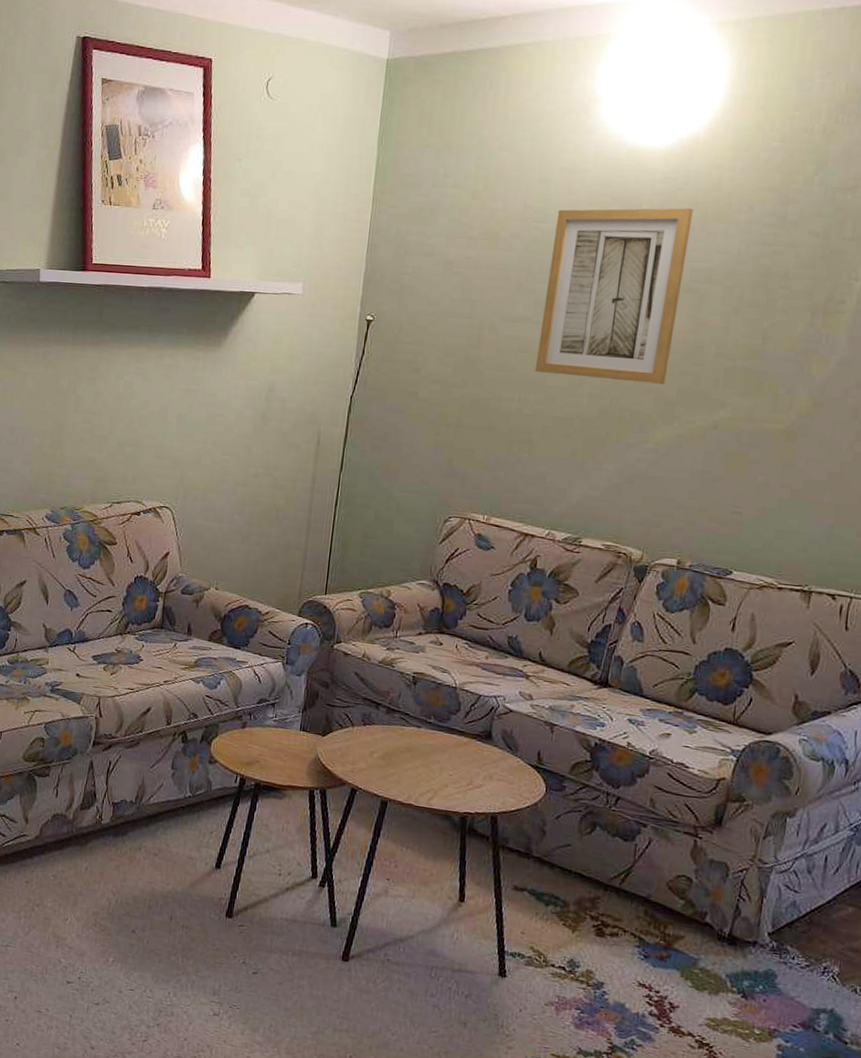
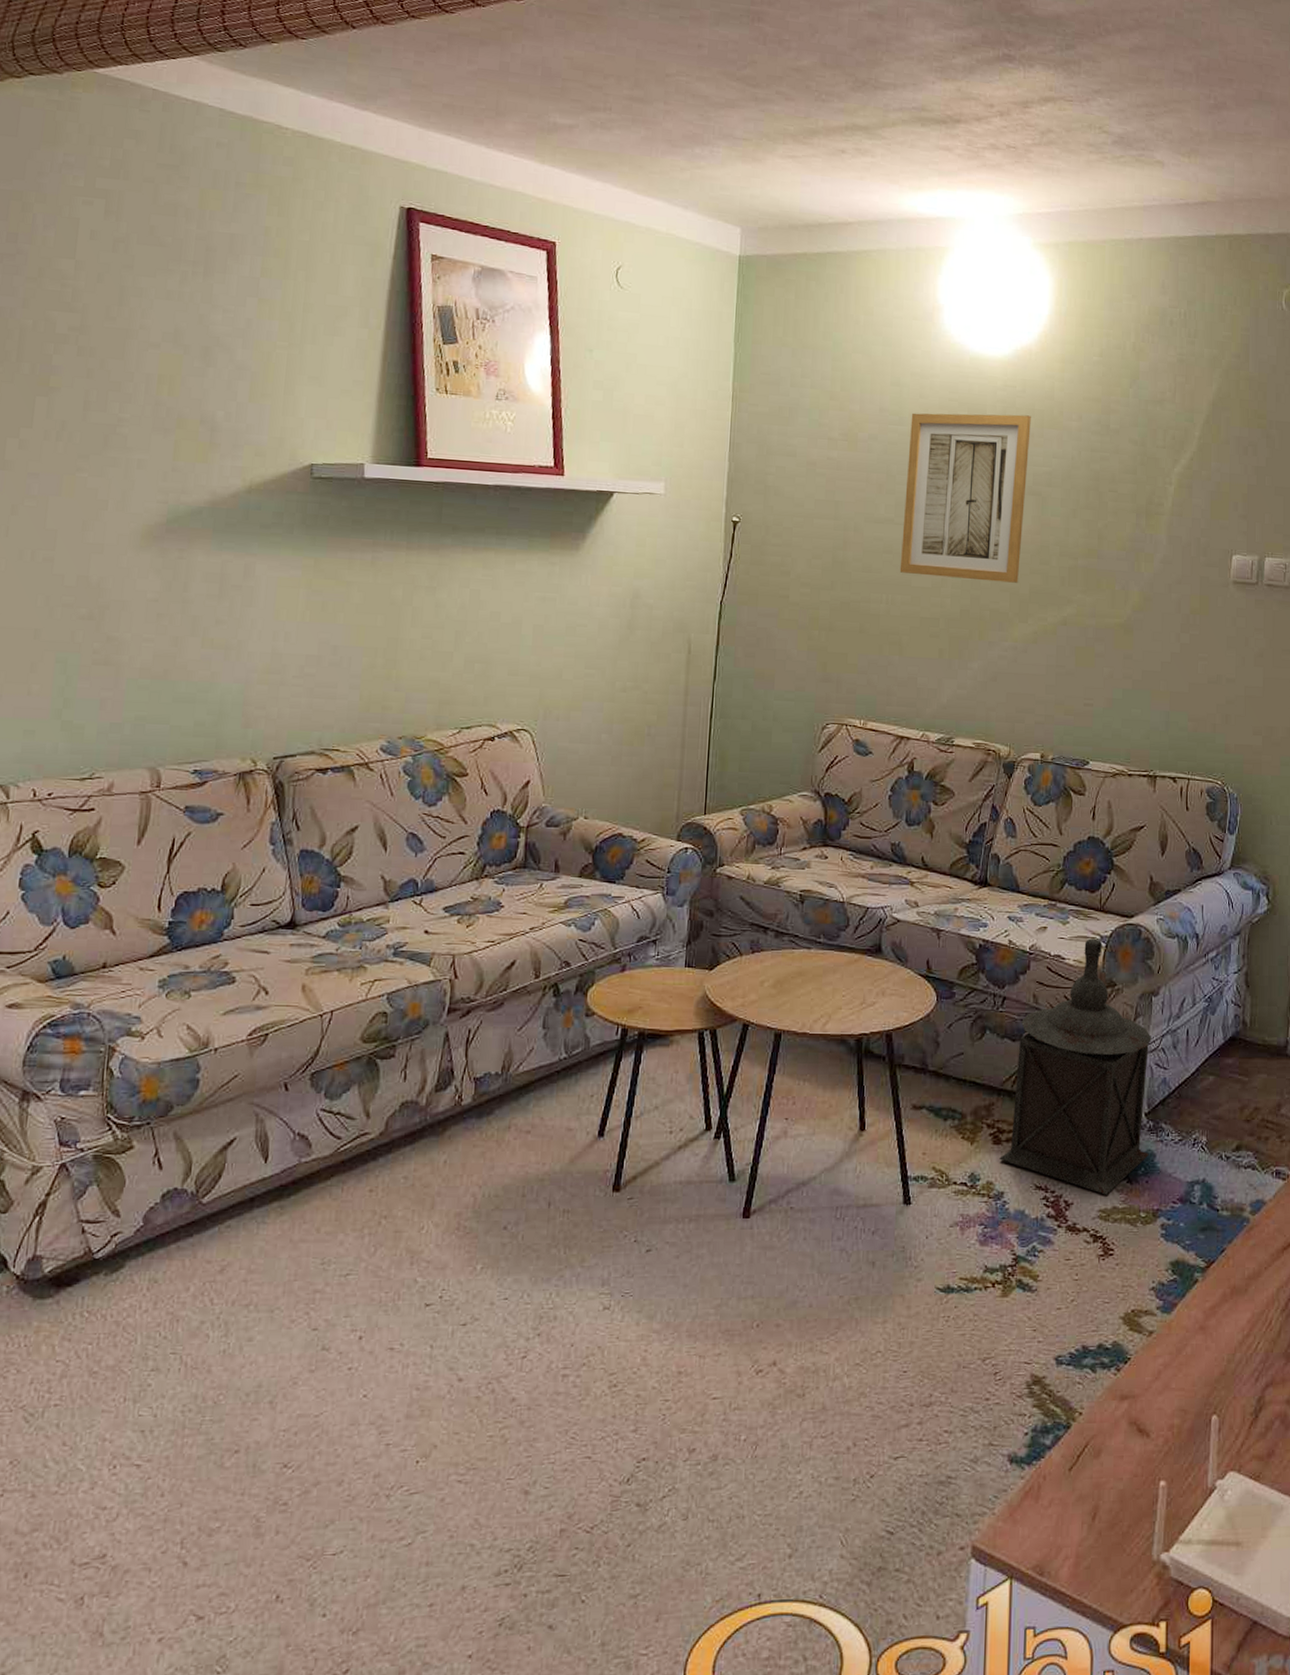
lantern: none [601,750,783,1006] -> present [999,938,1152,1195]

